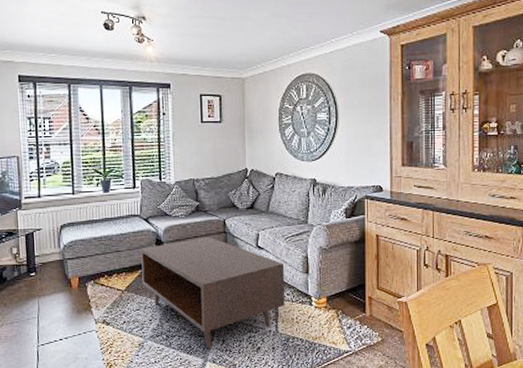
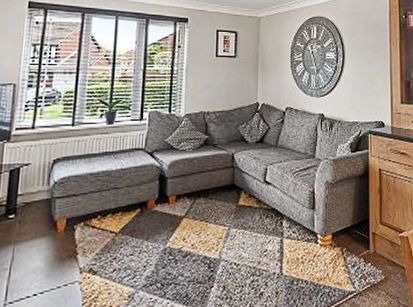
coffee table: present [141,237,285,349] -> none [140,172,290,298]

